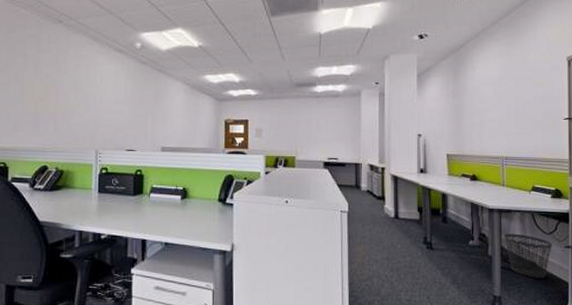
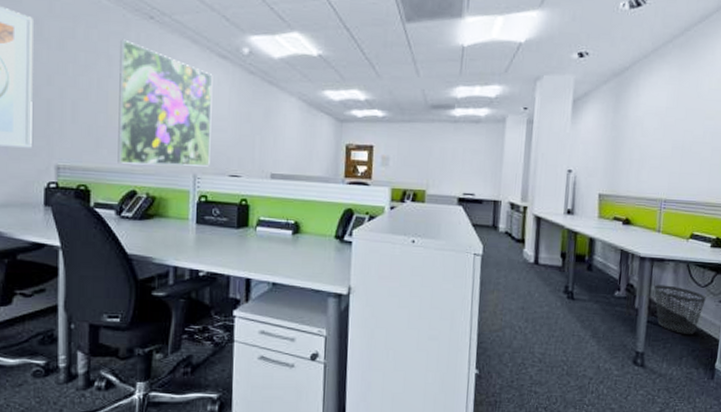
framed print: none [31,40,111,144] -> present [117,39,213,167]

